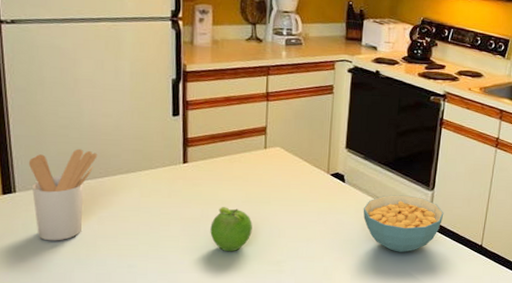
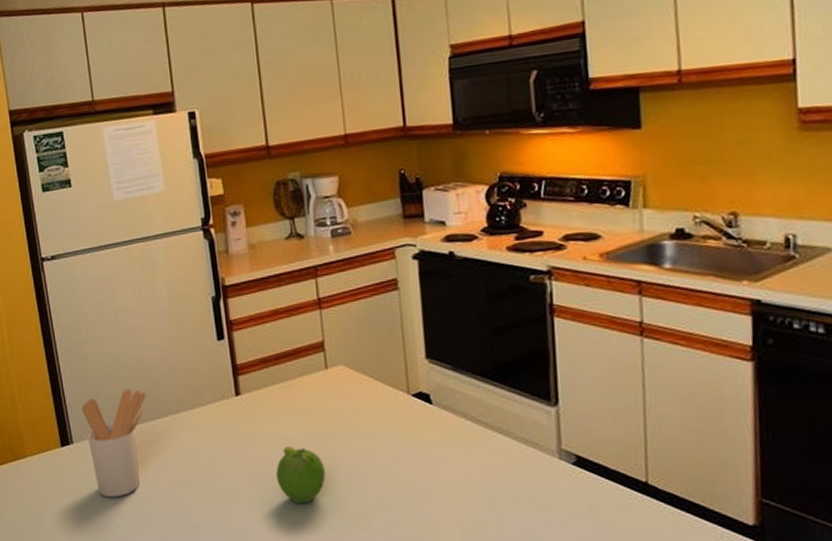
cereal bowl: present [363,194,444,252] -> none [462,414,580,497]

